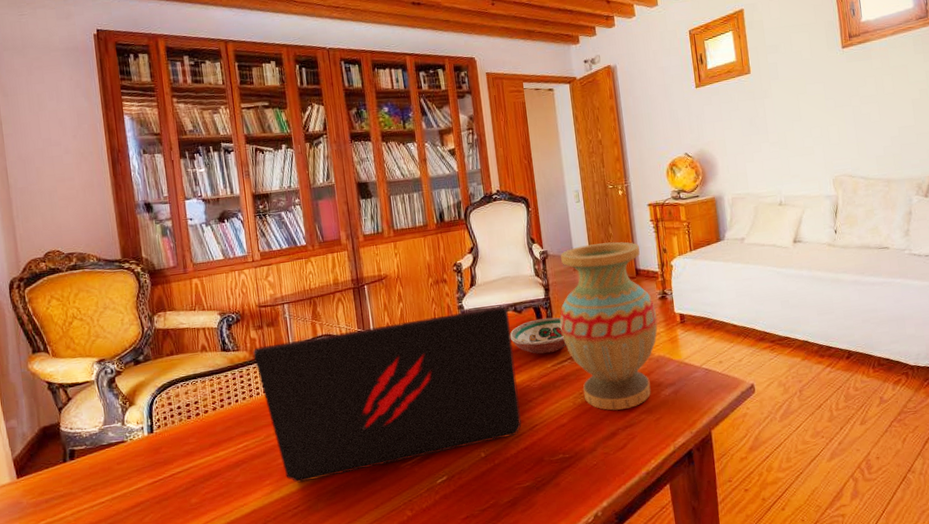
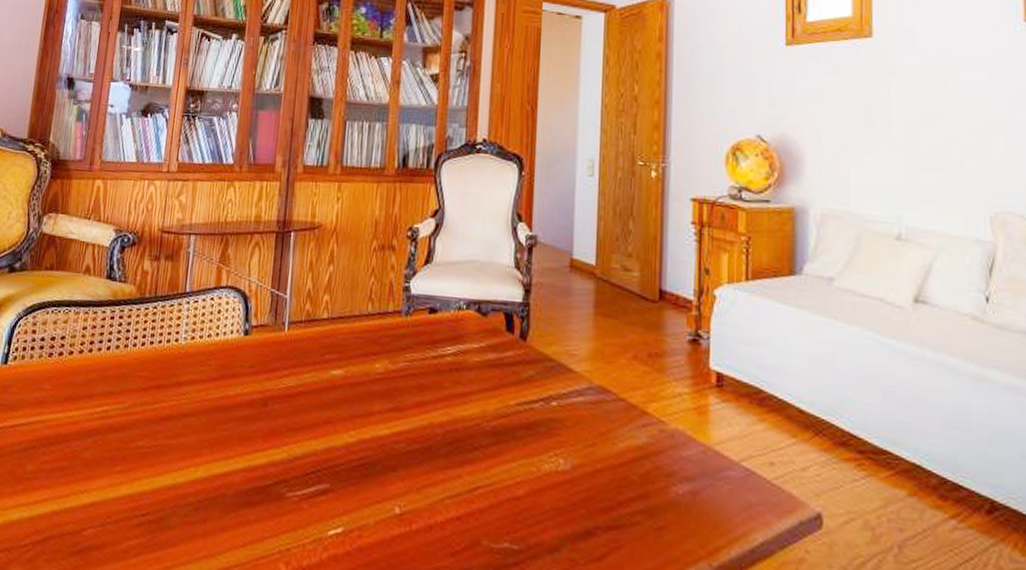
laptop: present [253,305,522,483] -> none [140,283,469,495]
decorative bowl: present [509,317,567,354] -> none [465,330,543,385]
vase: present [560,241,658,411] -> none [537,238,681,500]

